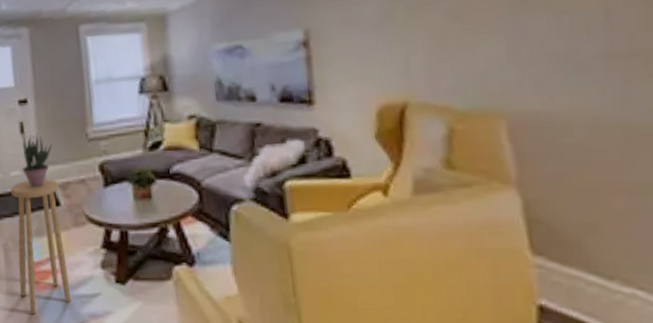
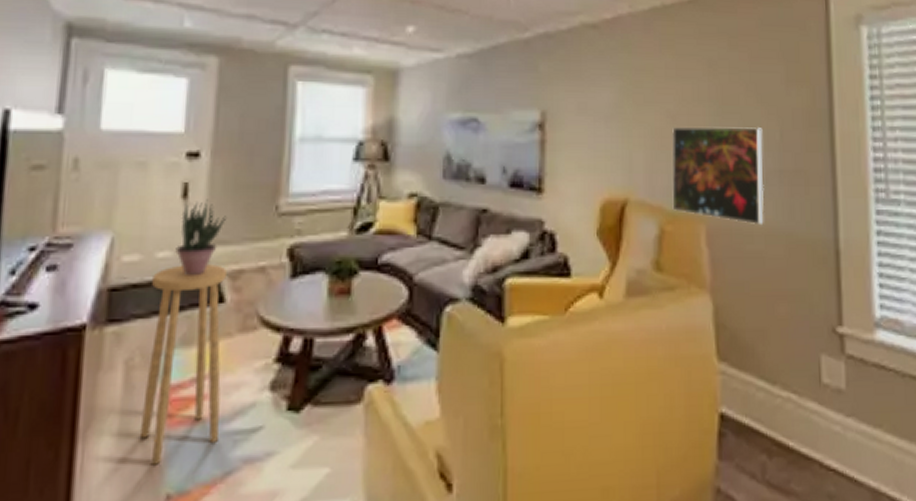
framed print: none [454,10,587,116] -> present [671,127,764,226]

